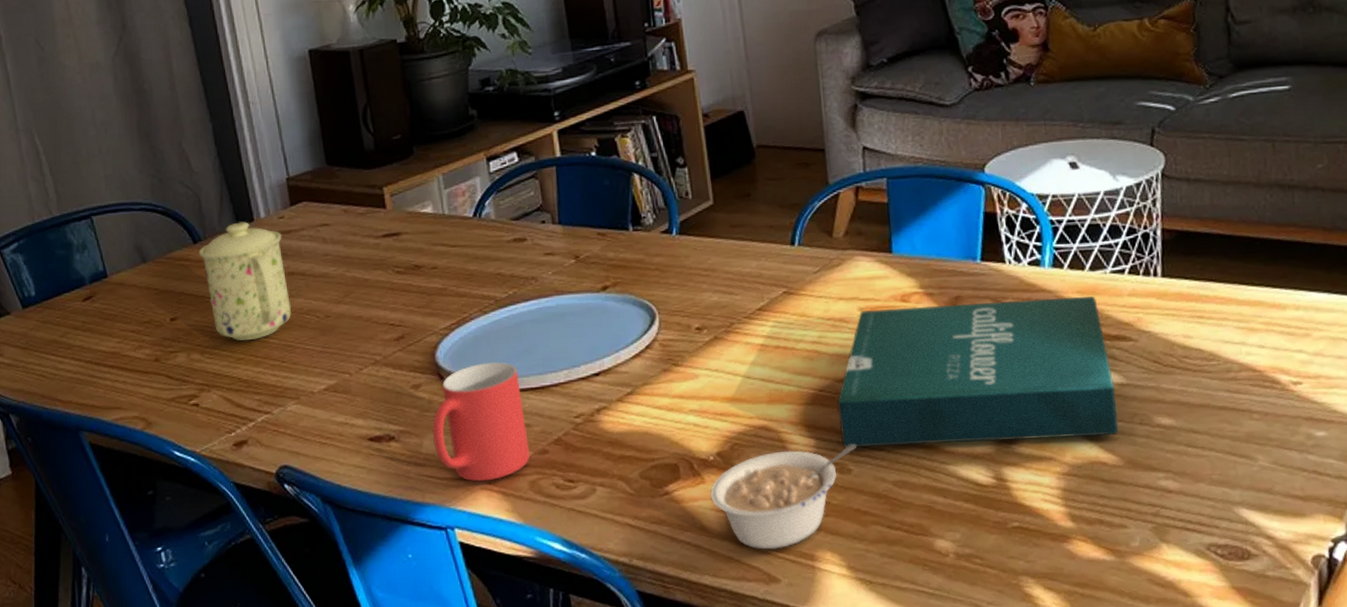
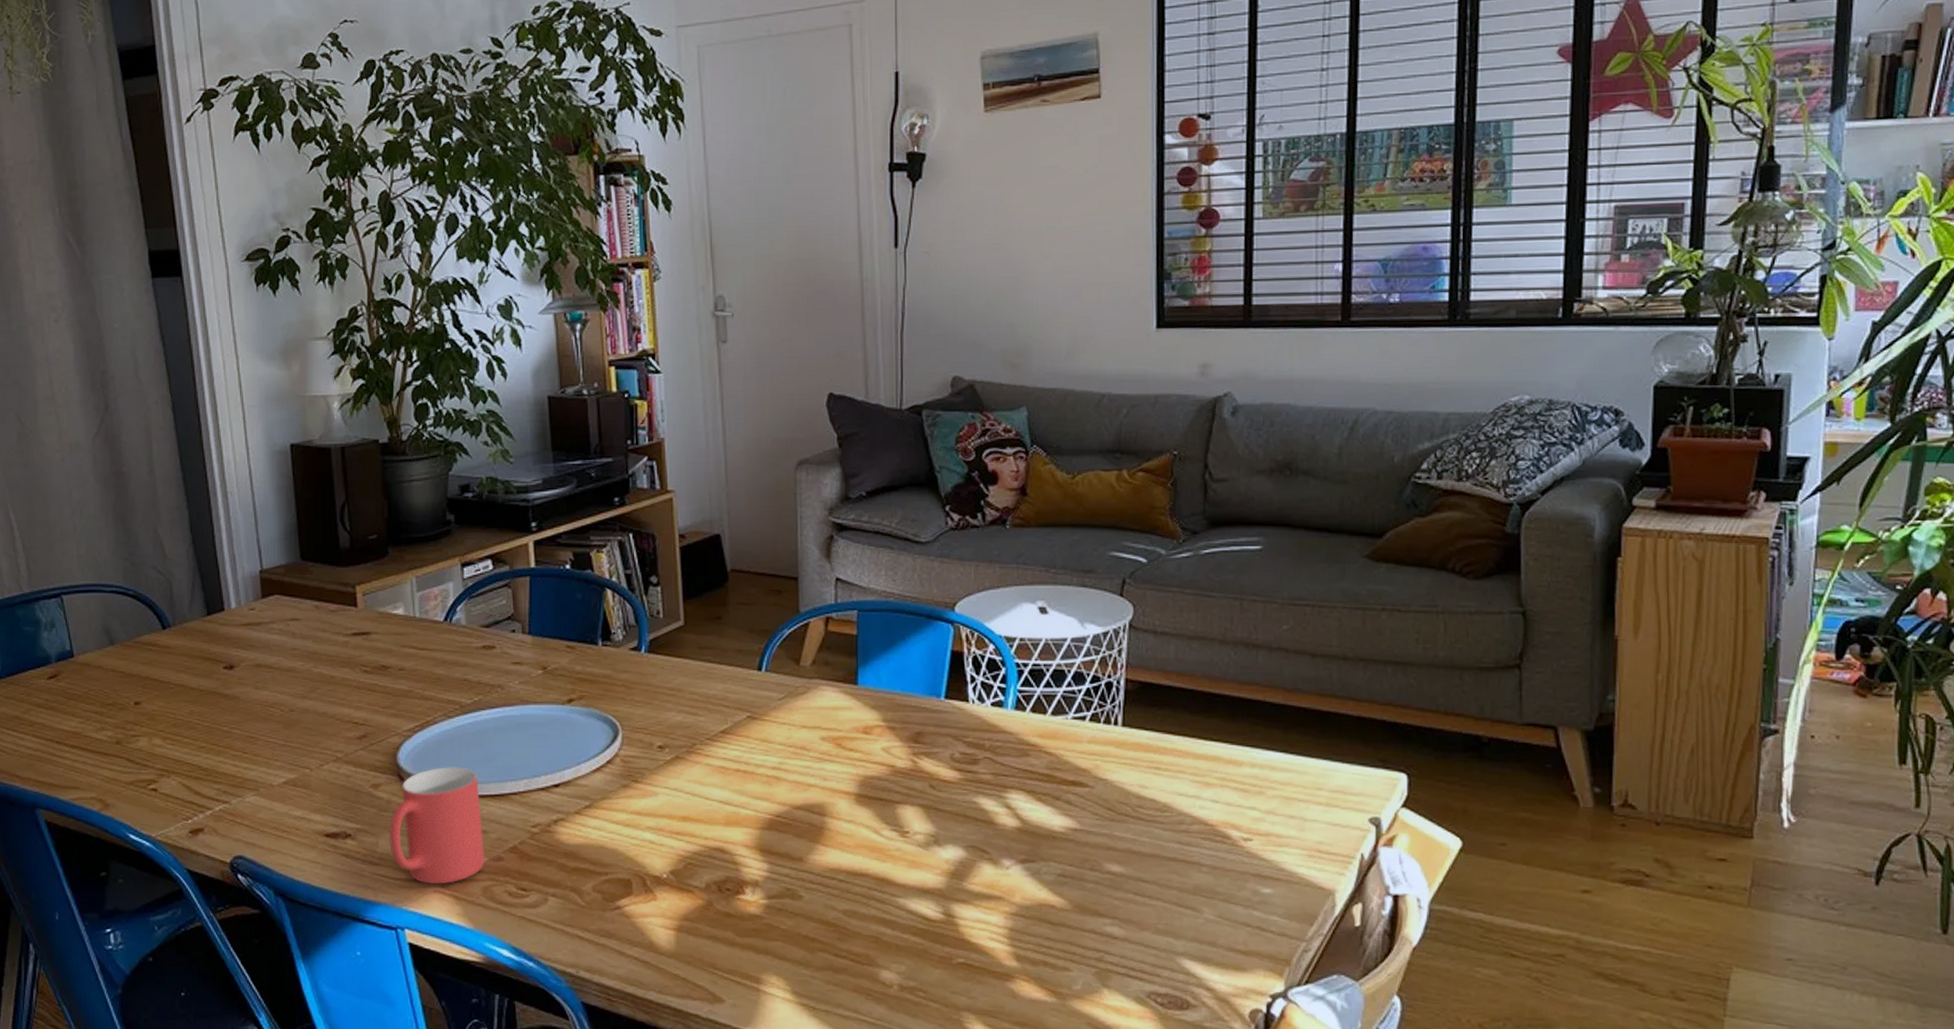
mug: present [198,222,292,341] -> none [167,611,257,730]
legume: present [709,443,856,550] -> none [660,870,809,970]
pizza box: present [837,296,1119,447] -> none [793,740,1069,879]

